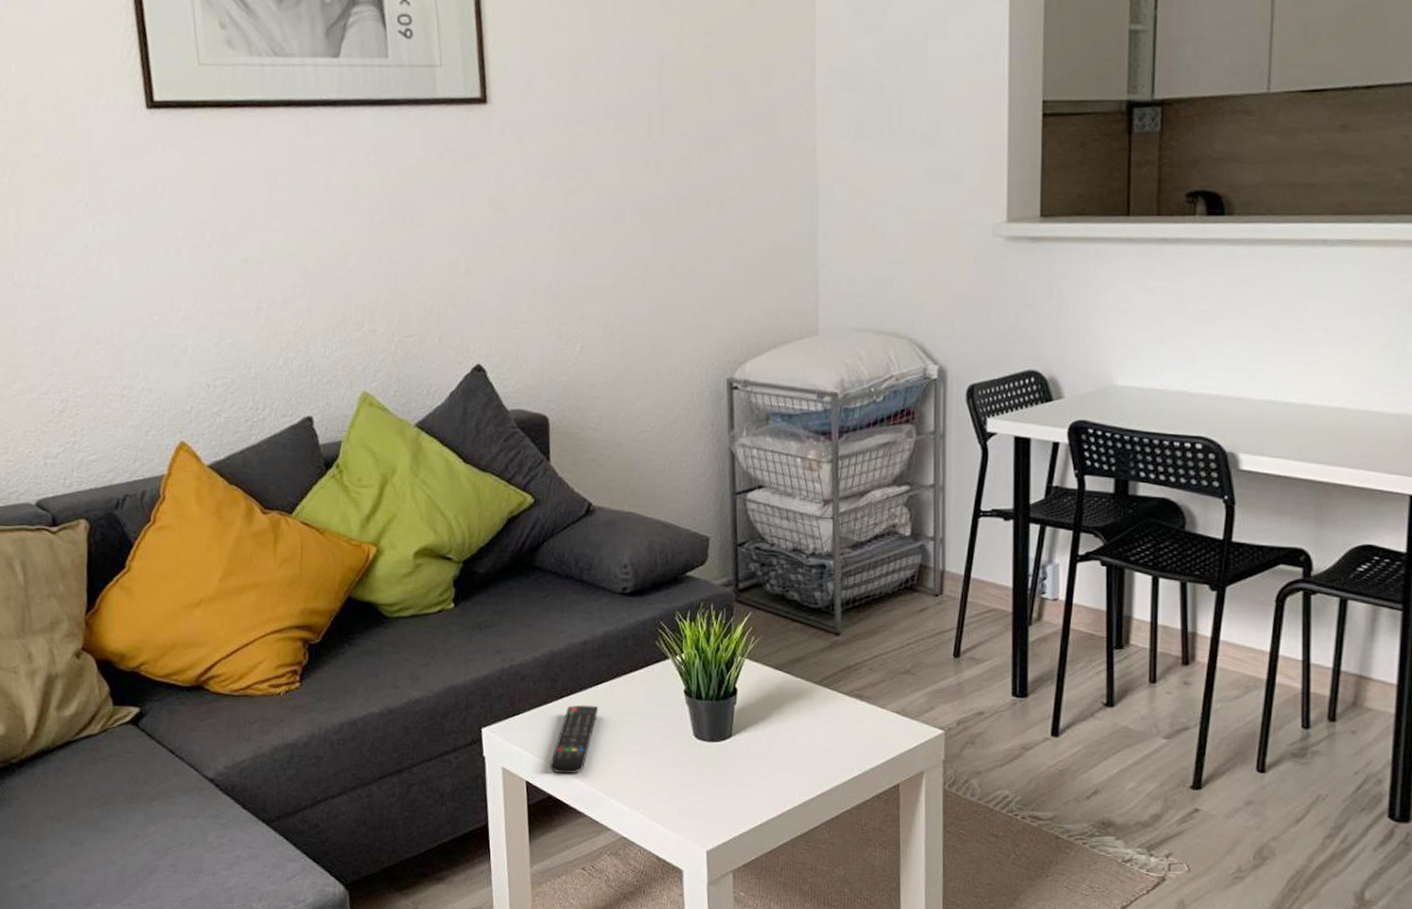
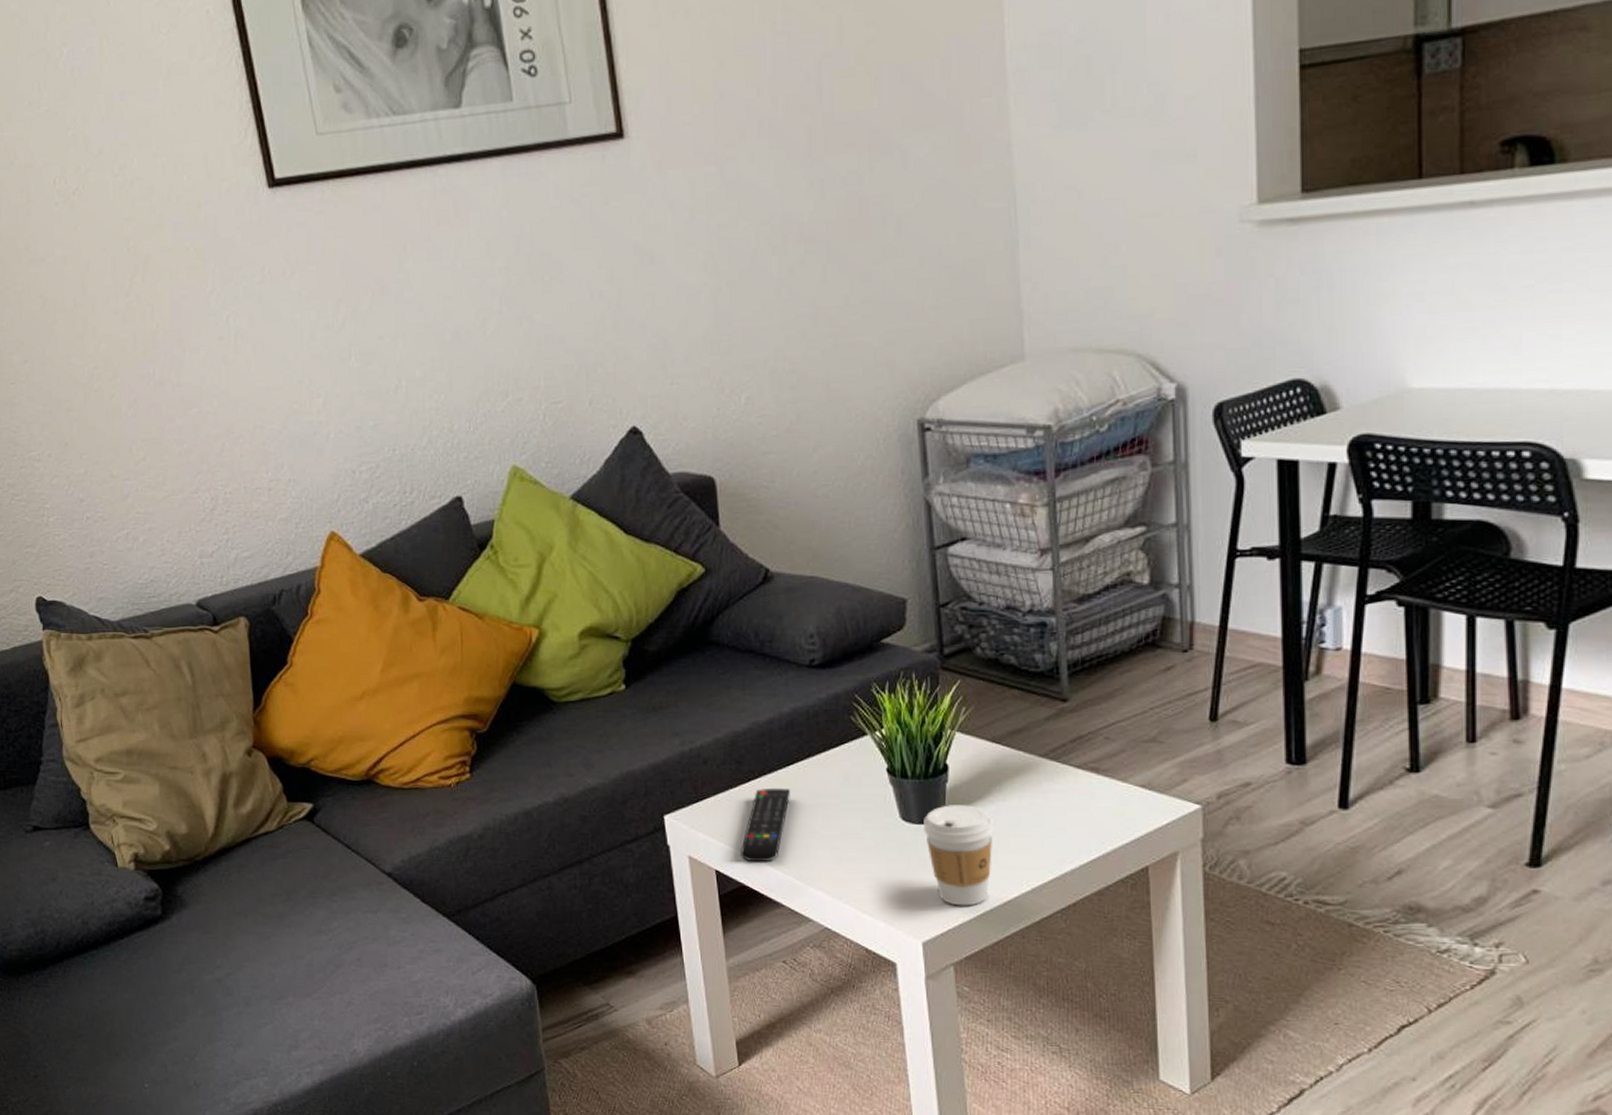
coffee cup: none [713,725,774,818] -> present [924,805,995,906]

